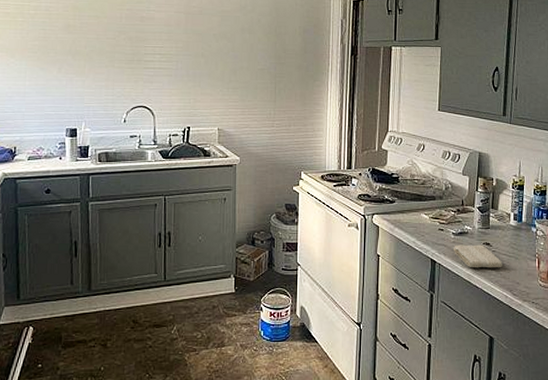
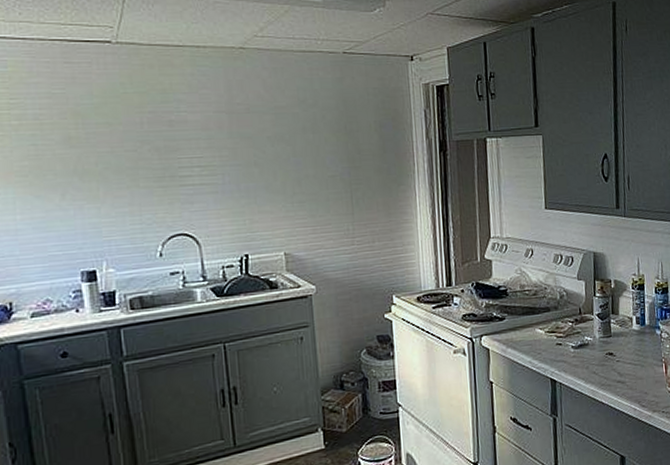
washcloth: present [454,244,504,268] -> none [574,355,629,383]

